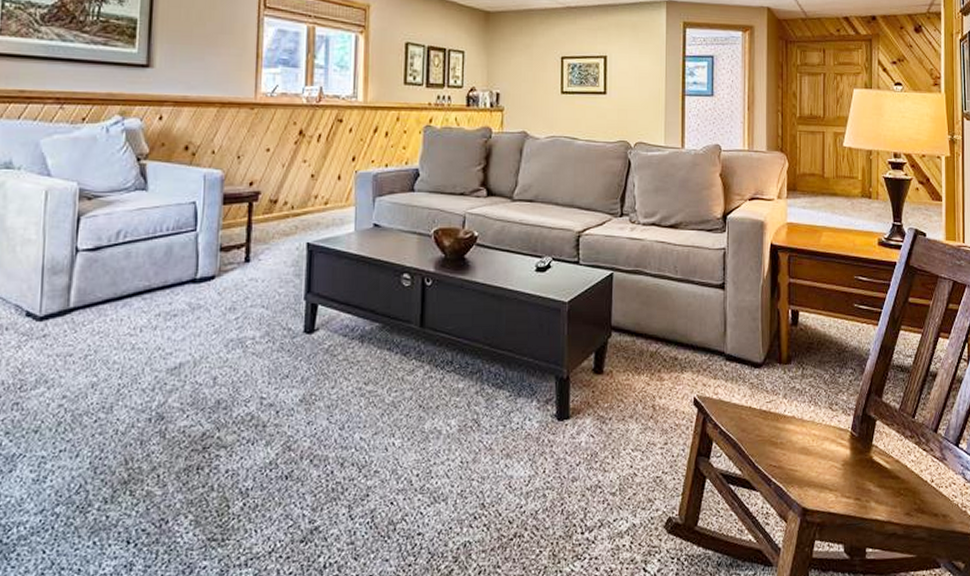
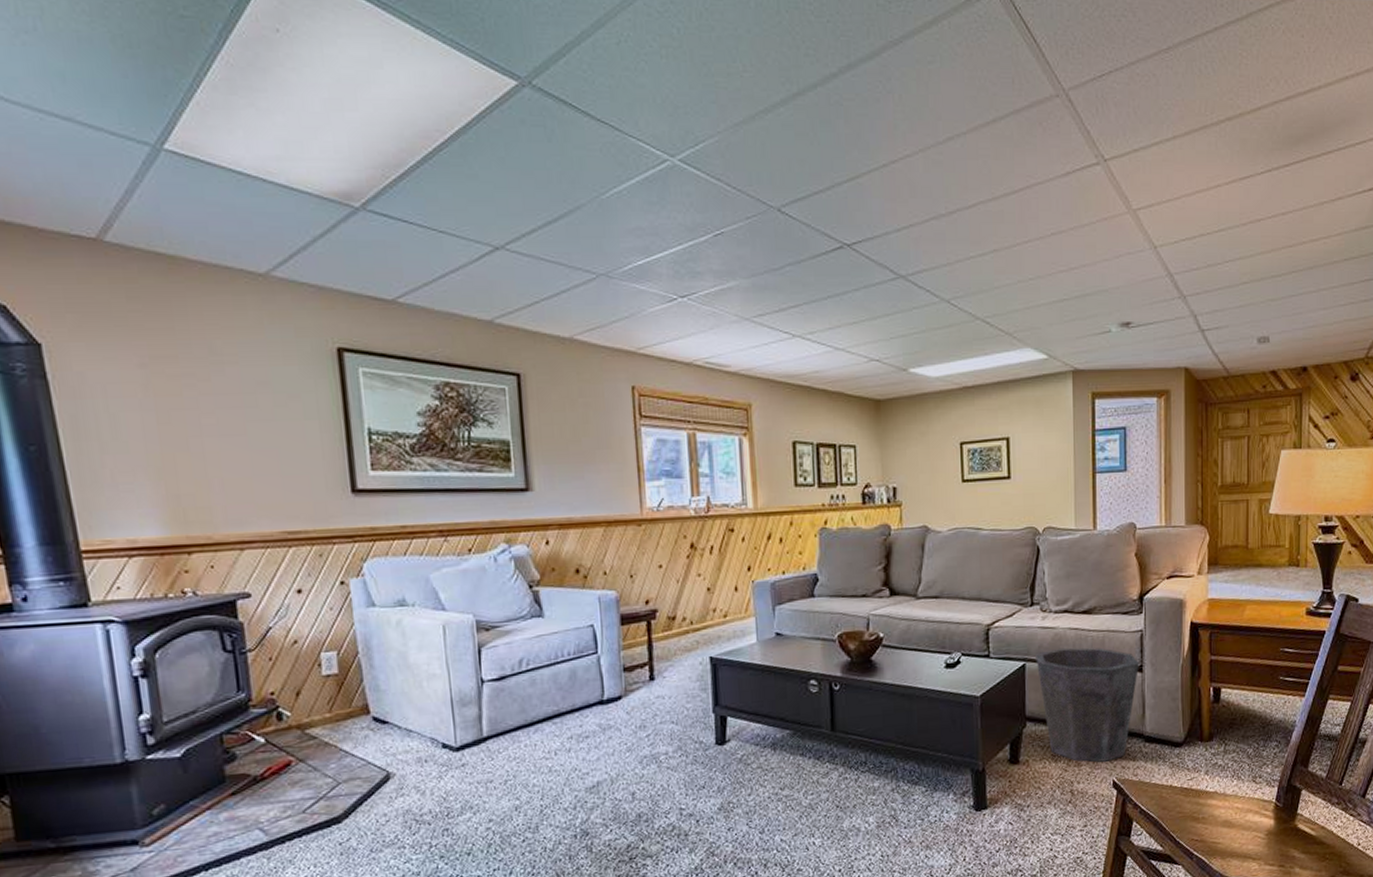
waste bin: none [623,260,722,378] -> present [1036,647,1140,762]

